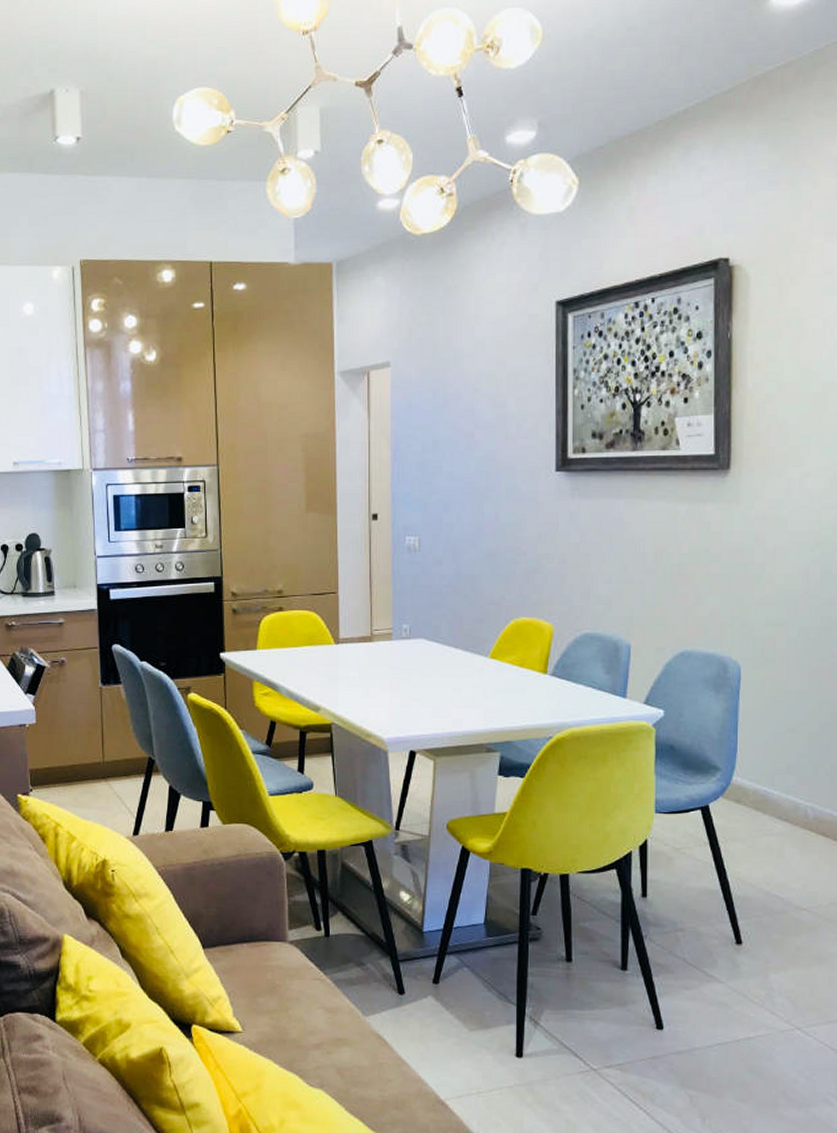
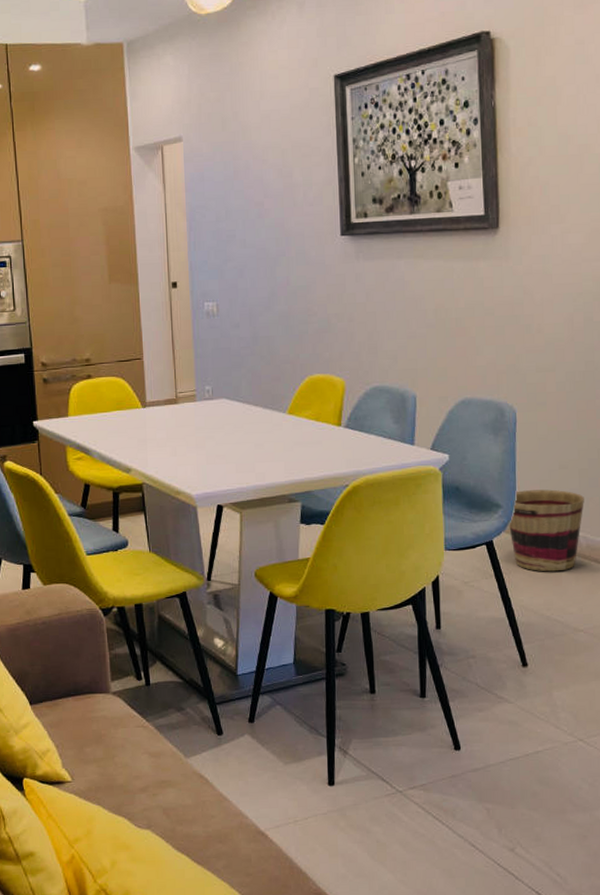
basket: none [726,753,813,843] -> present [508,489,584,572]

